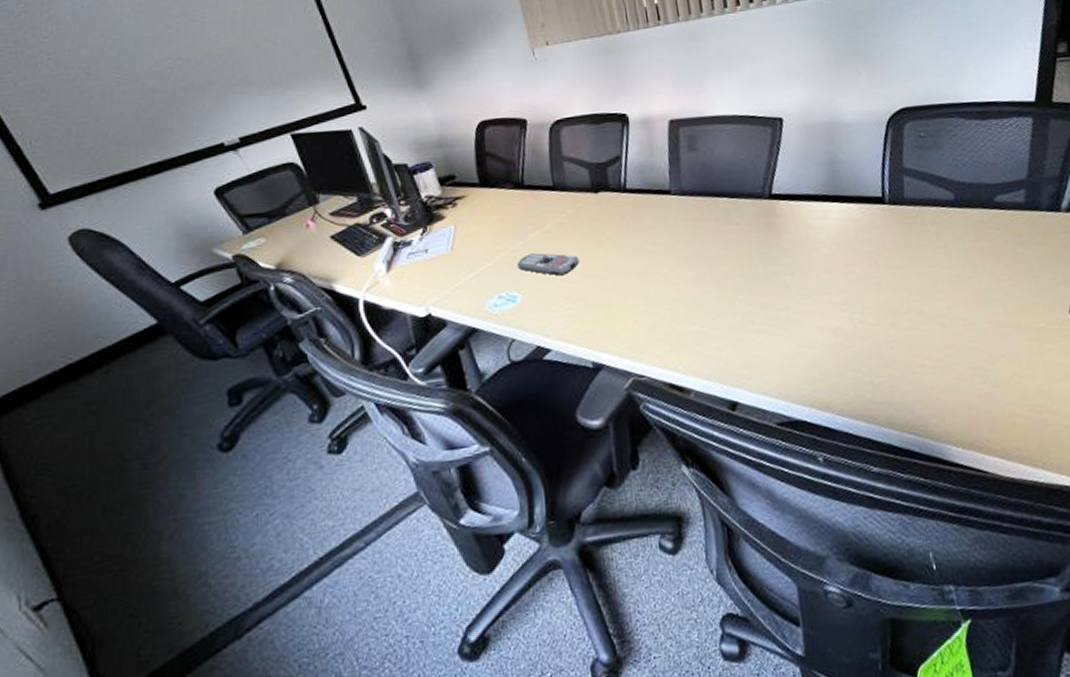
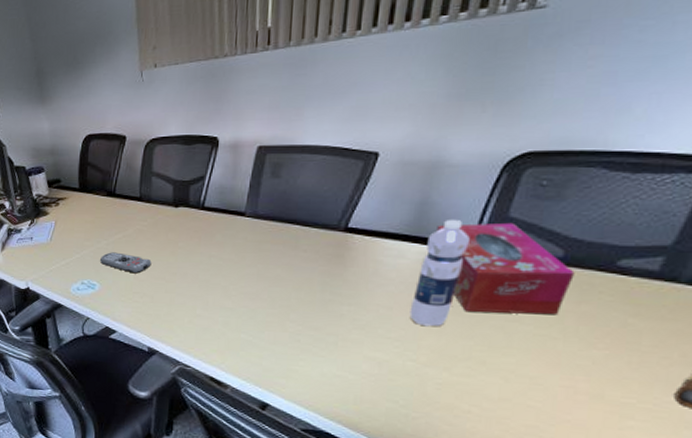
water bottle: none [844,175,882,285] -> present [409,220,470,327]
tissue box: none [849,173,968,264] -> present [437,222,575,315]

